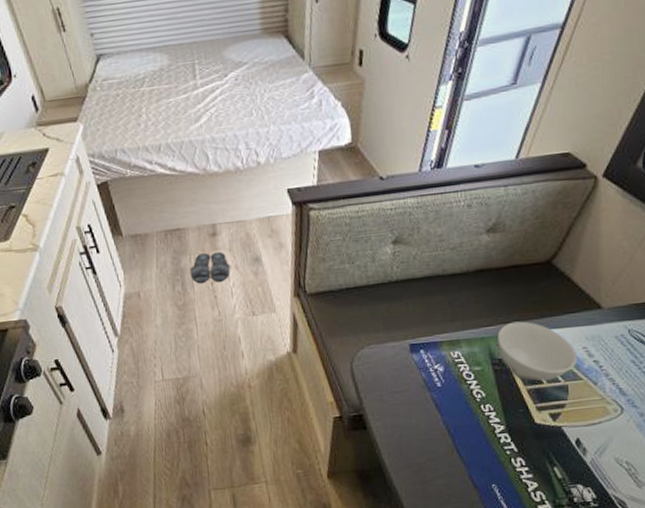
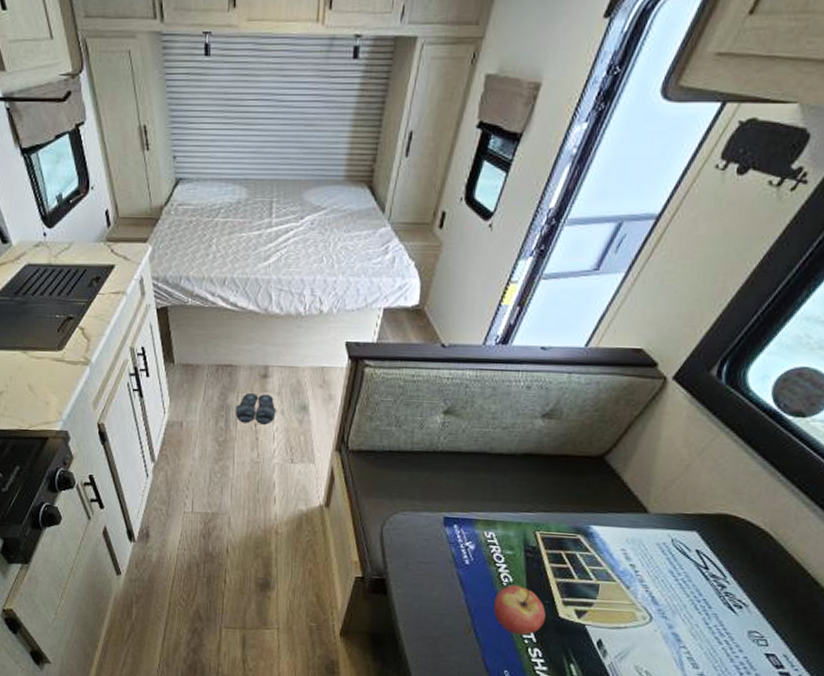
fruit: none [471,399,523,448] -> present [493,585,546,636]
bowl: present [497,321,577,381] -> none [533,512,614,577]

